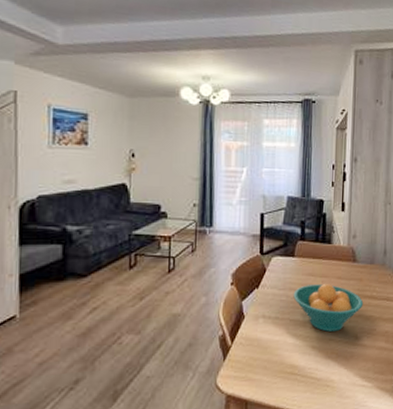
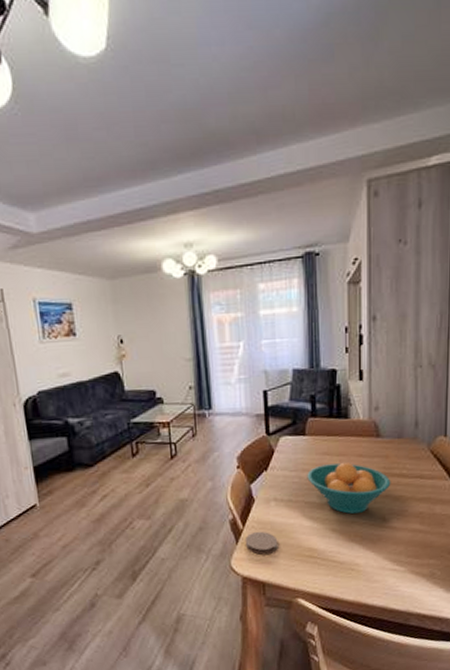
coaster: none [232,347,263,372] -> present [245,531,278,555]

